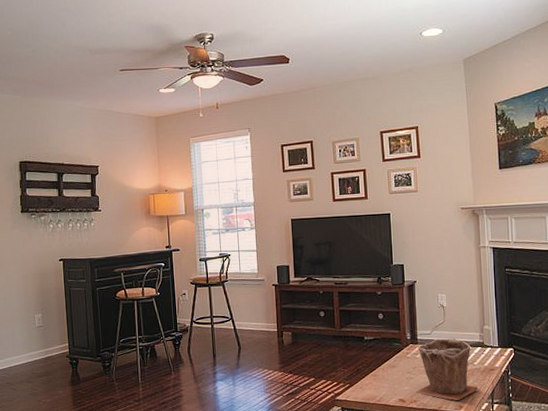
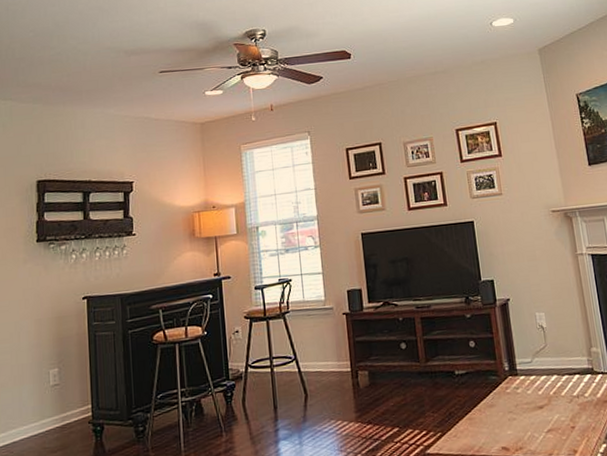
plant pot: present [415,338,478,401] -> none [518,365,593,444]

